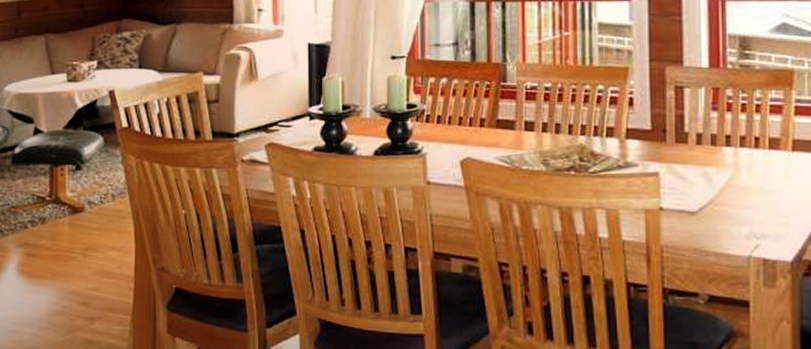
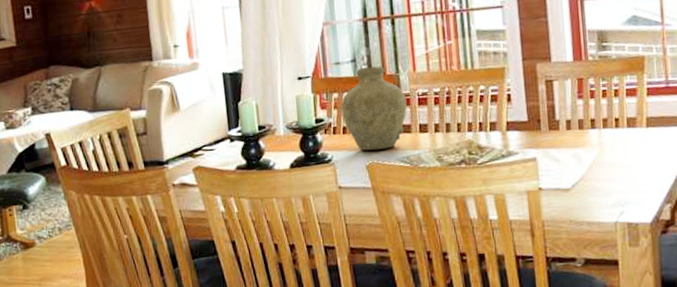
vase: none [437,52,512,145] -> present [340,66,407,151]

